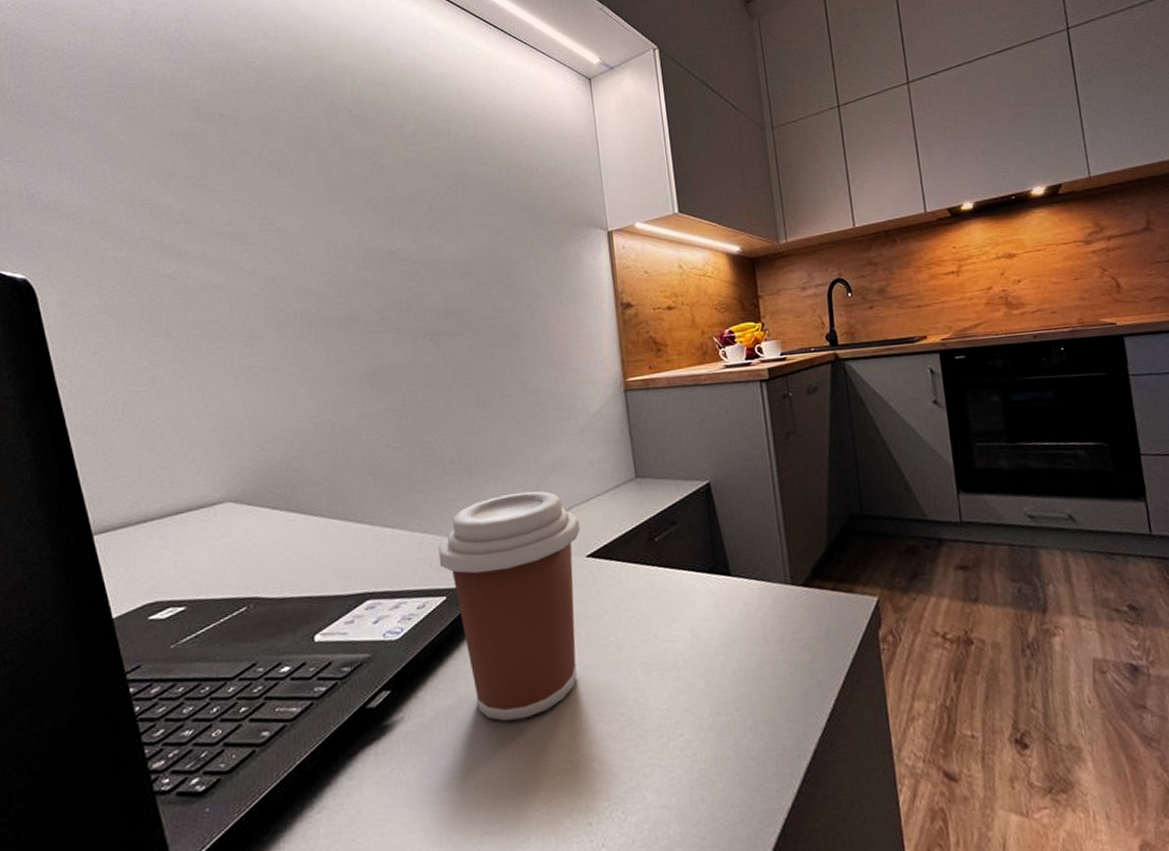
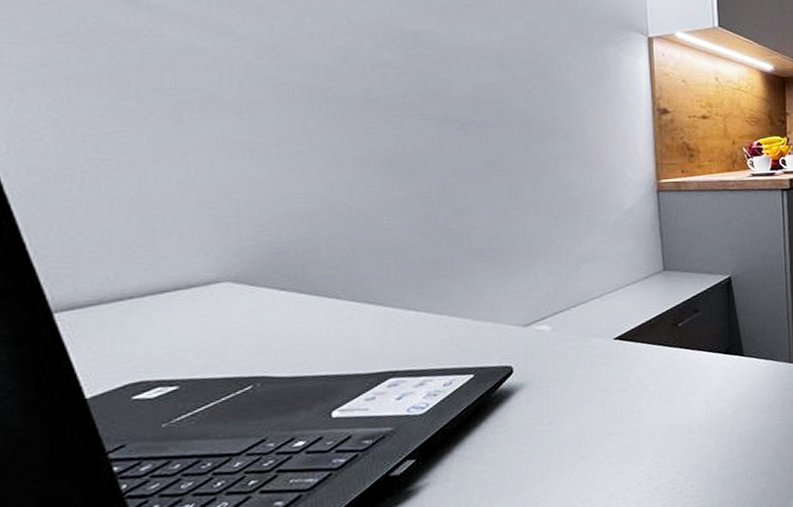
coffee cup: present [438,491,580,722] -> none [466,279,609,482]

